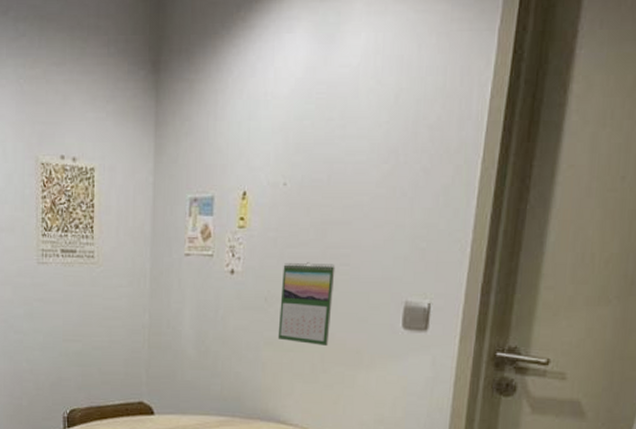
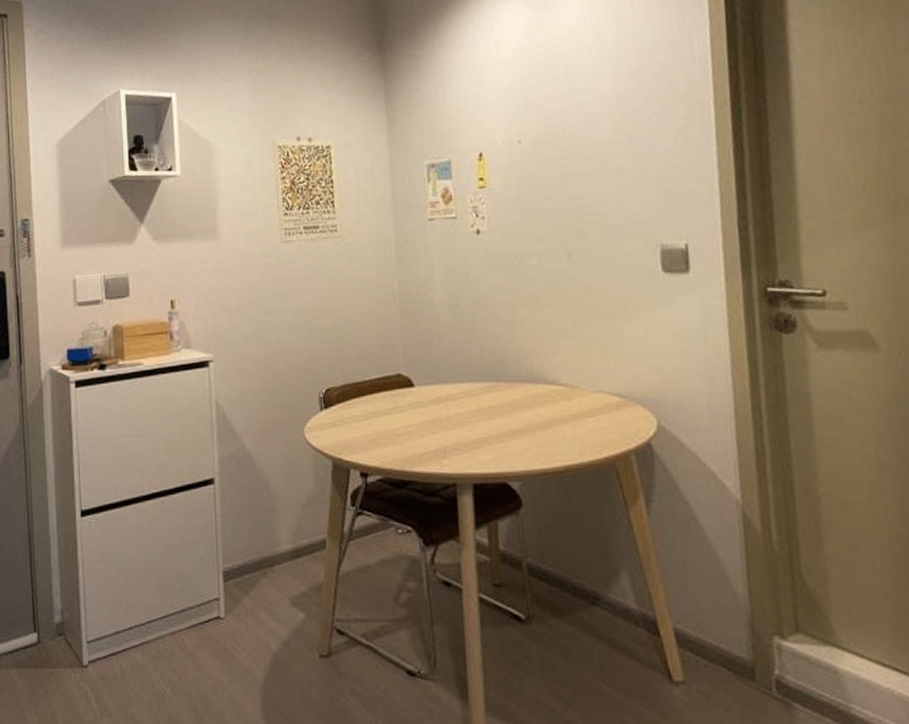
calendar: present [277,262,335,347] -> none [529,214,588,299]

